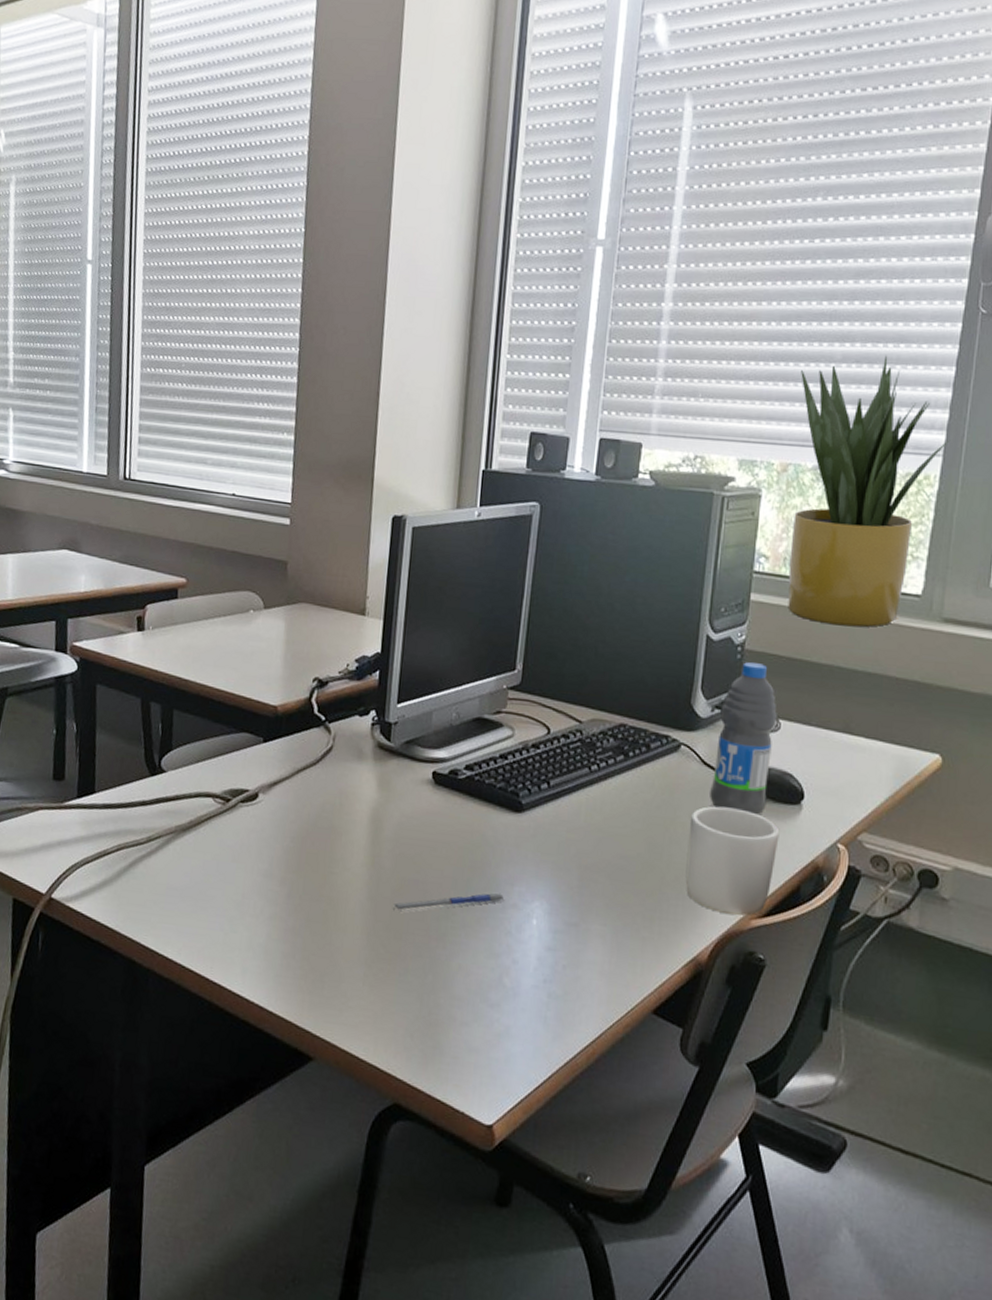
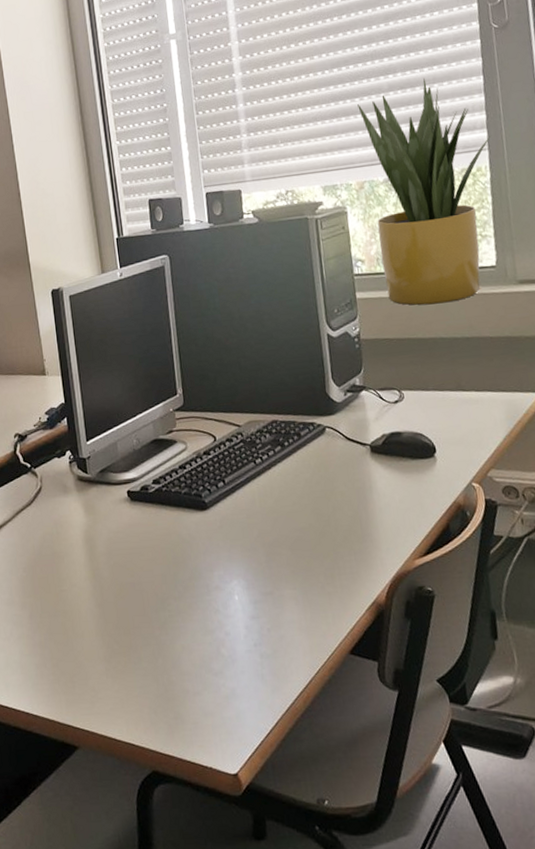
pen: present [393,893,505,912] -> none [118,579,208,611]
mug: present [685,806,780,916] -> none [346,470,425,560]
water bottle: present [710,662,779,815] -> none [351,348,407,474]

